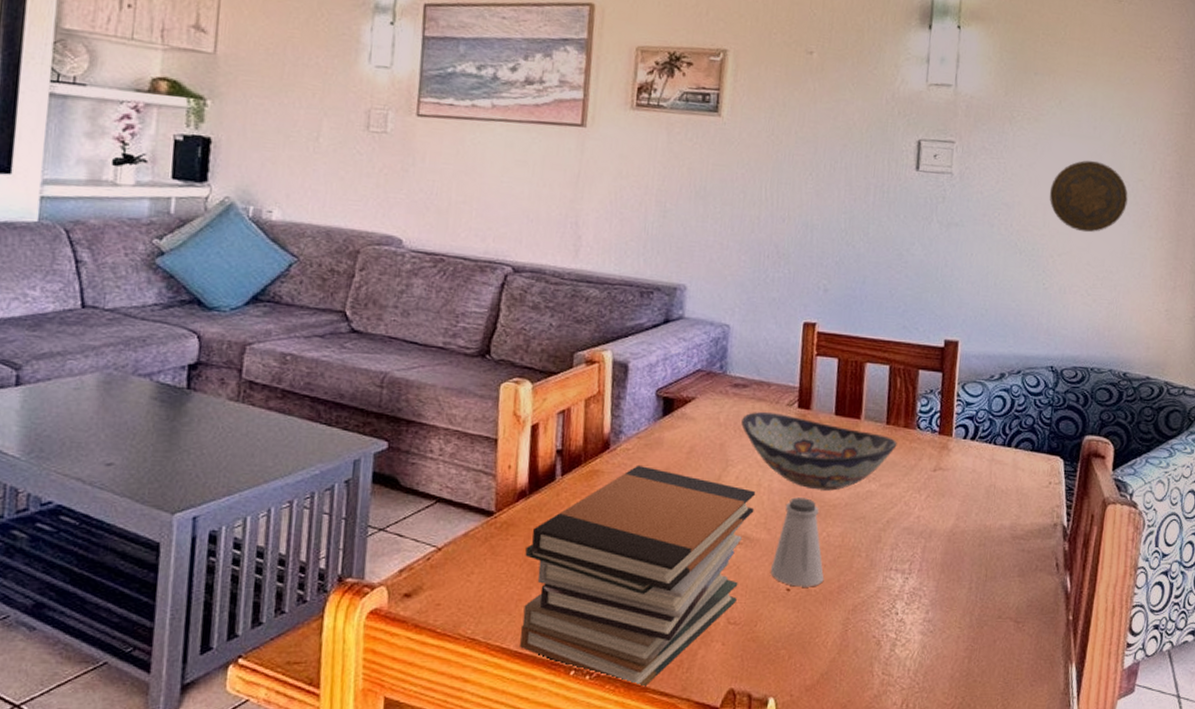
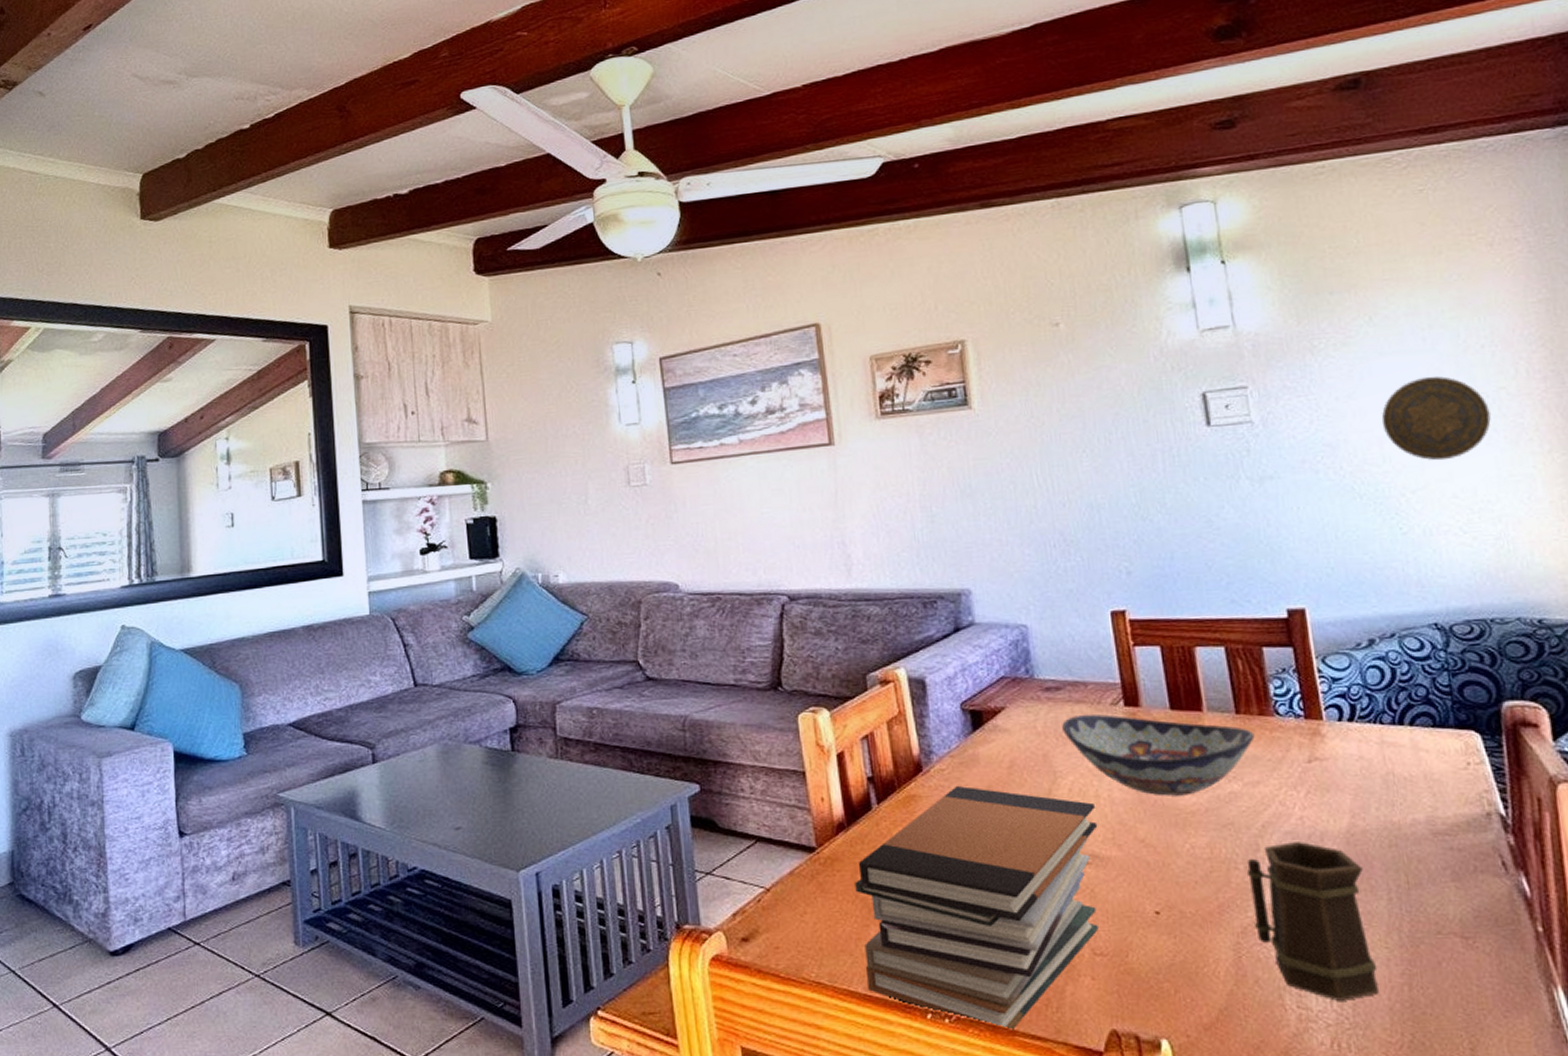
saltshaker: present [771,497,824,587] -> none [1131,806,1199,909]
mug: none [864,536,956,669] -> present [1247,842,1379,1001]

